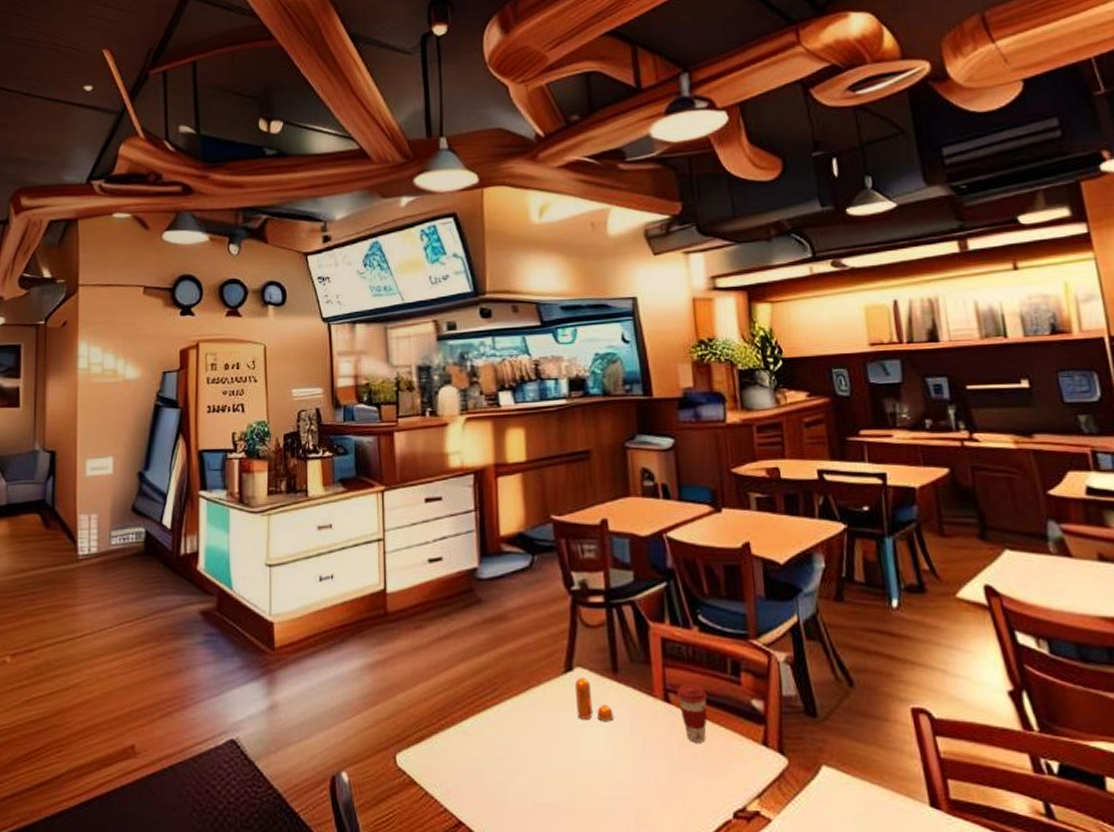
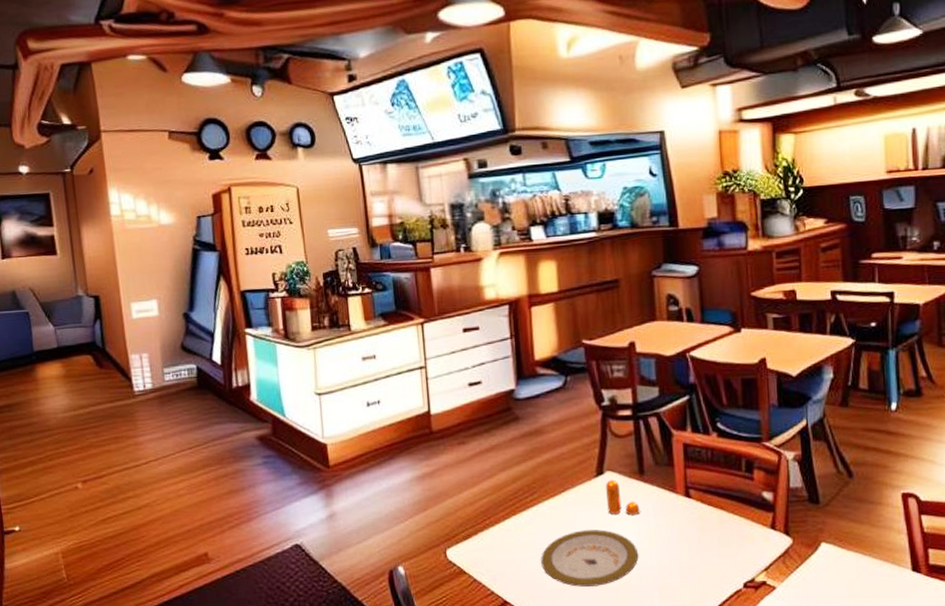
plate: none [501,737,613,808] -> present [541,529,639,587]
coffee cup: present [676,683,707,743] -> none [696,480,724,529]

